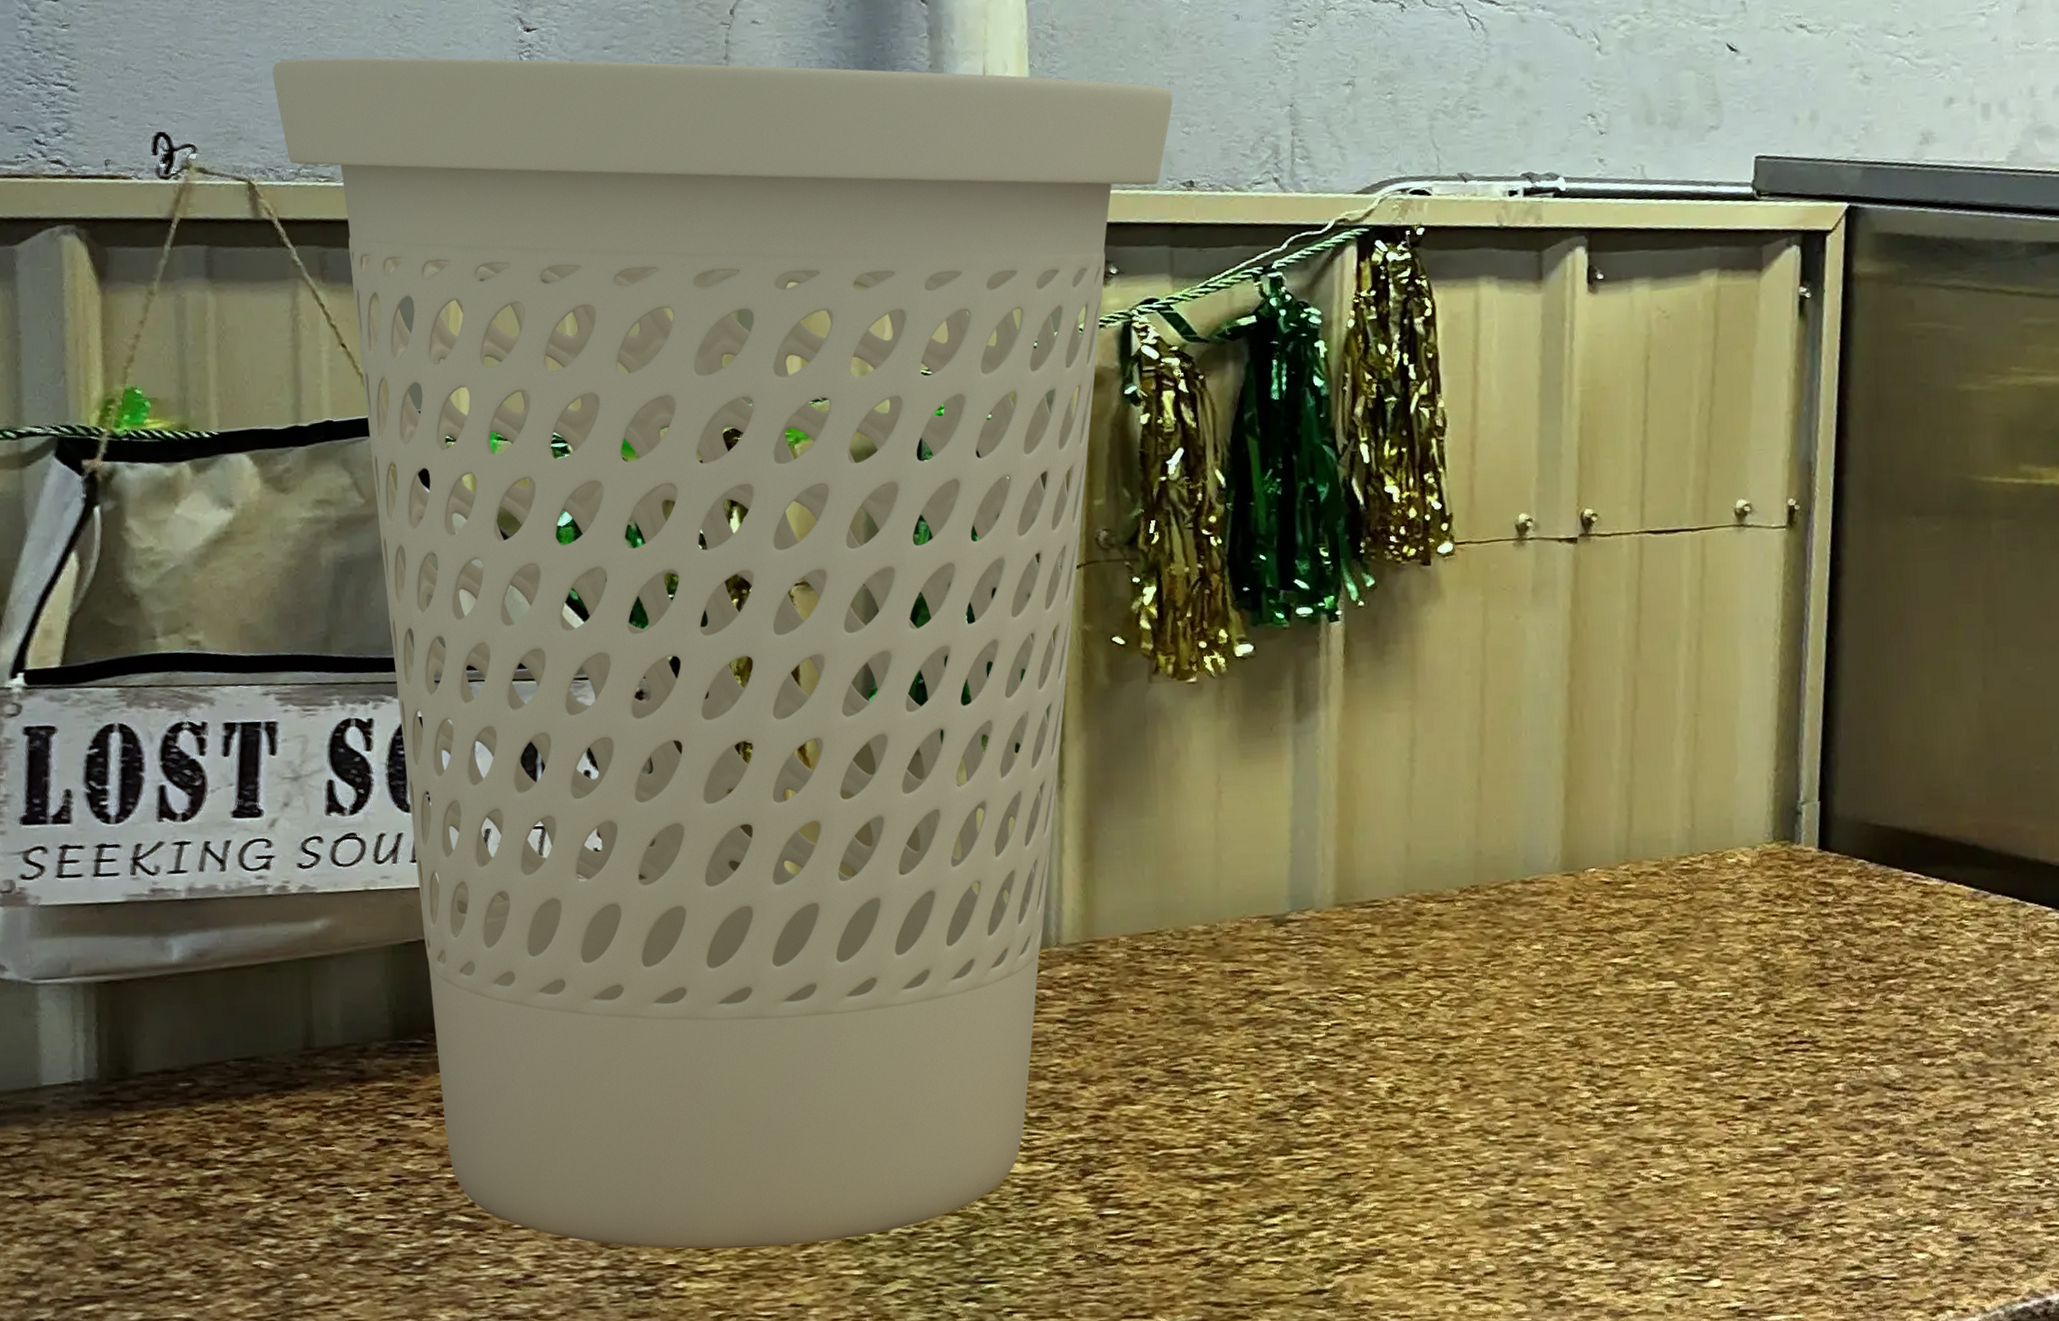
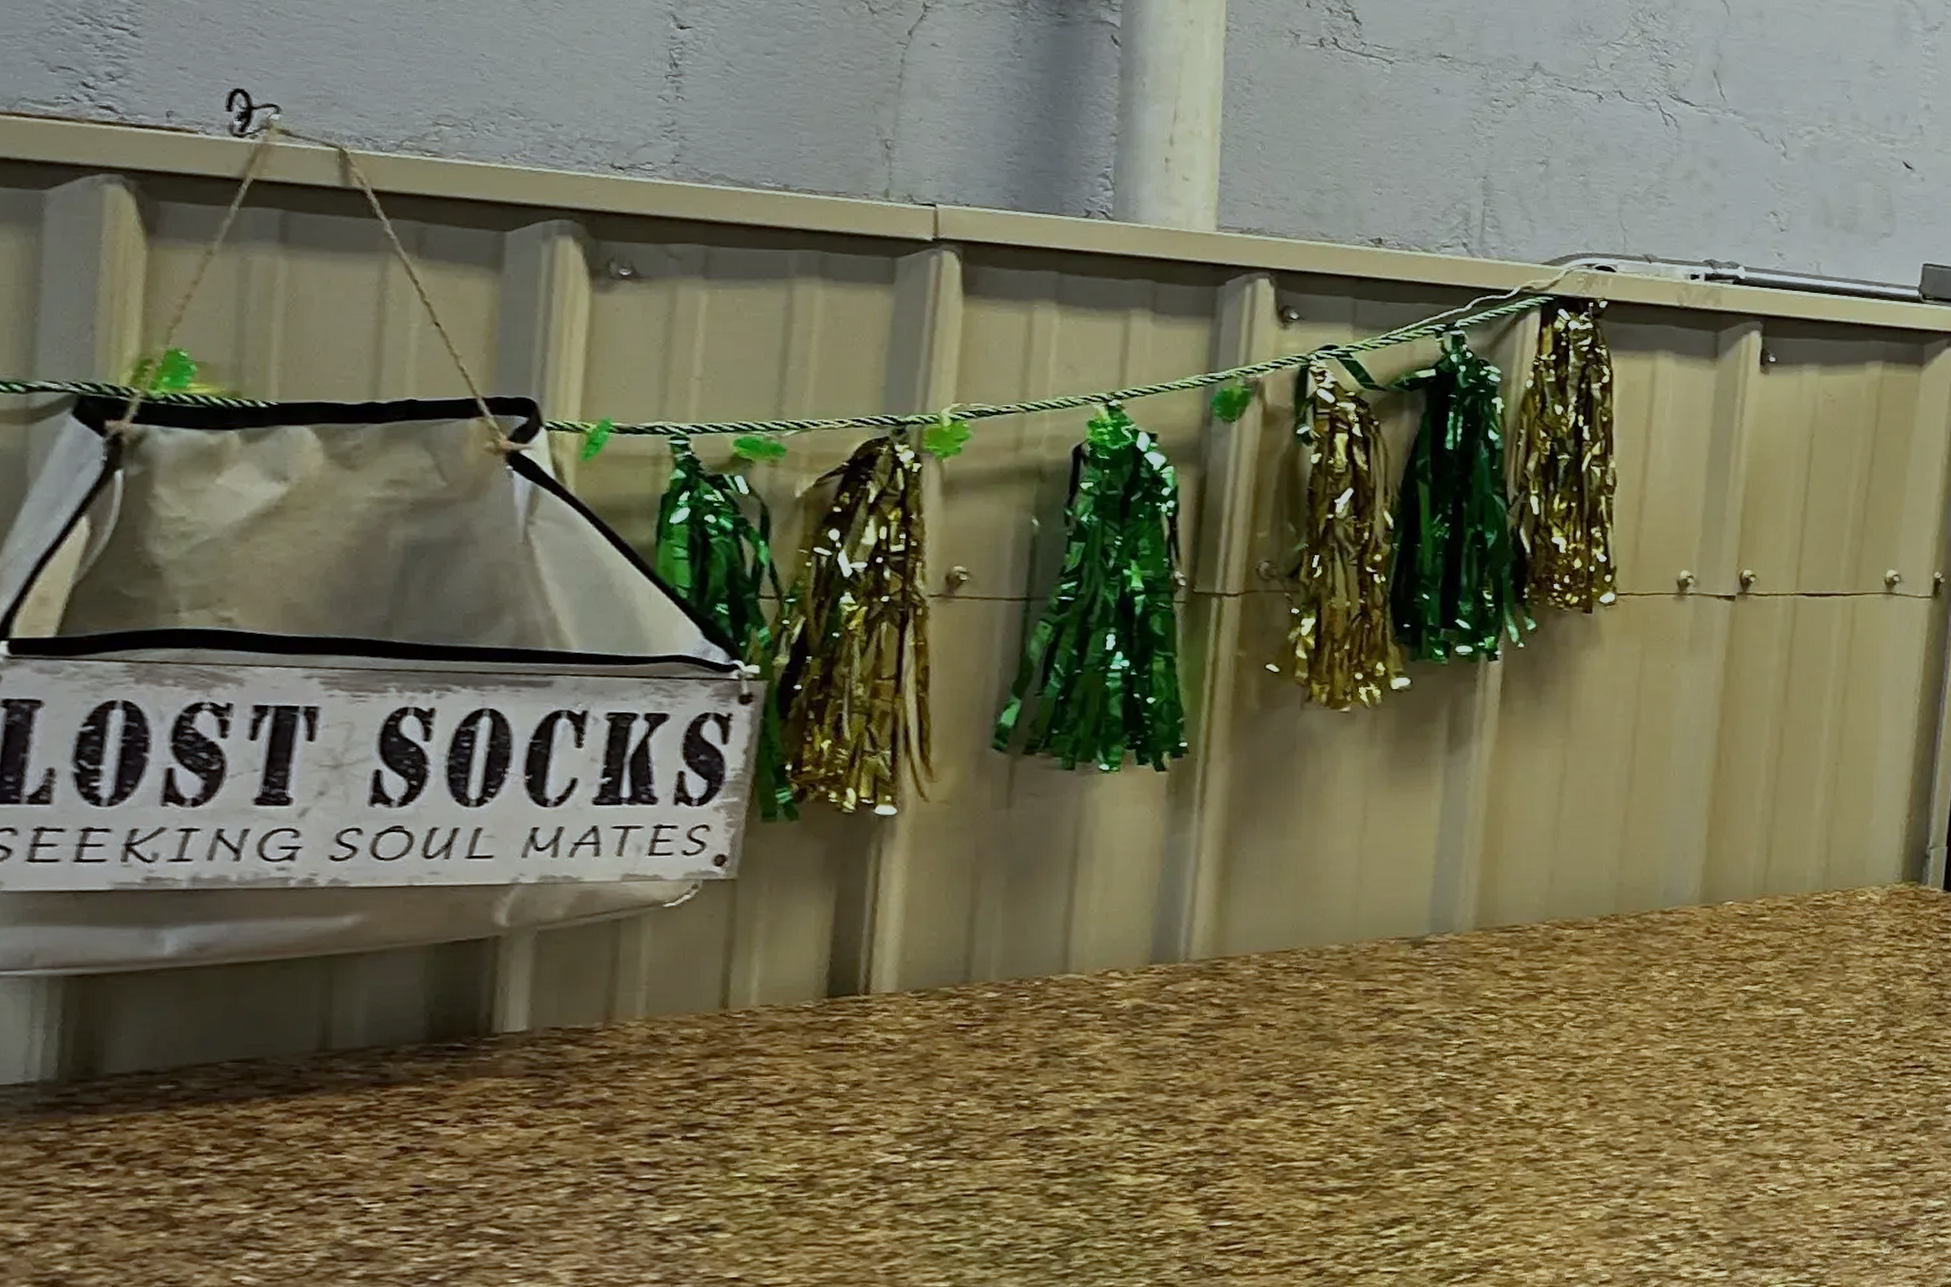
laundry basket: present [272,57,1173,1250] -> none [380,30,1367,1262]

